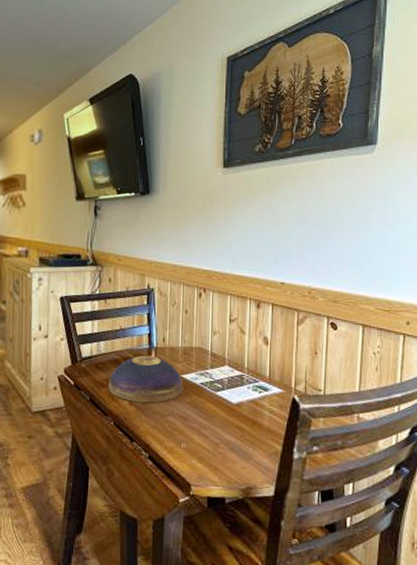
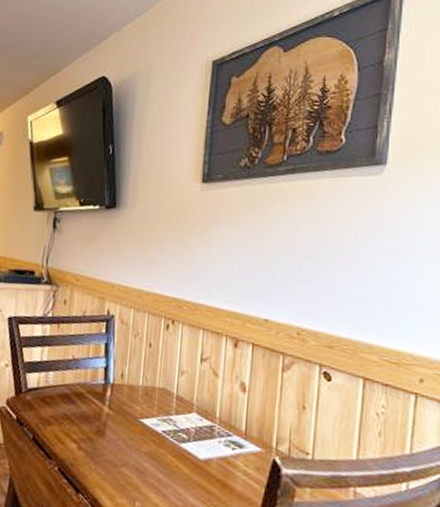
decorative bowl: present [108,355,184,403] -> none [55,391,142,450]

